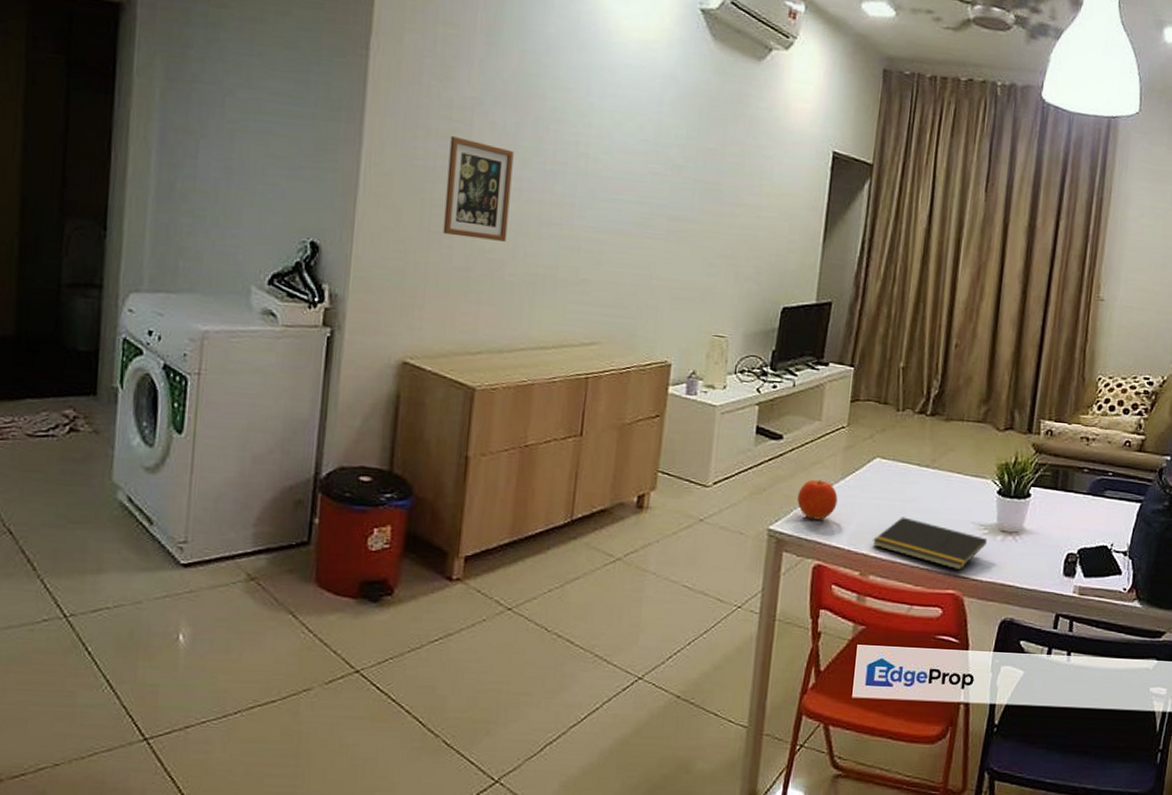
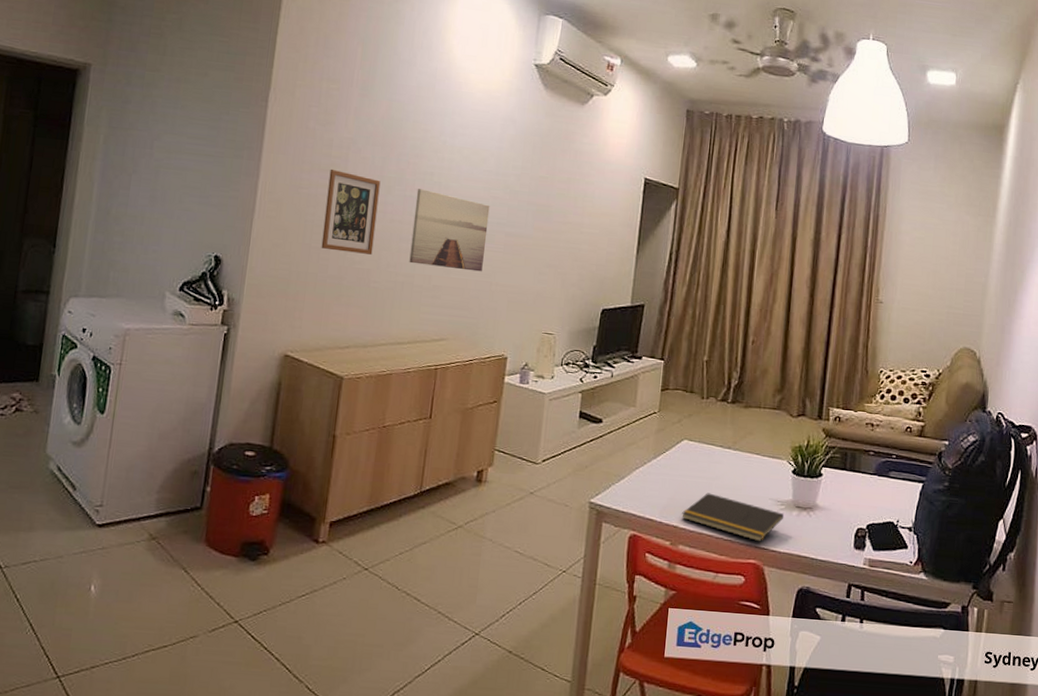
wall art: none [551,161,648,263] -> present [409,189,490,272]
fruit: present [797,479,838,520] -> none [615,458,651,495]

